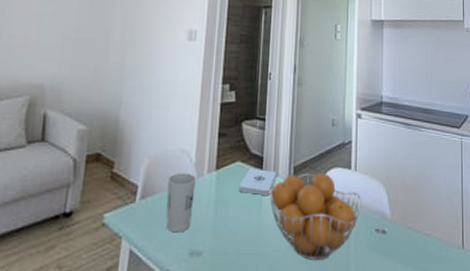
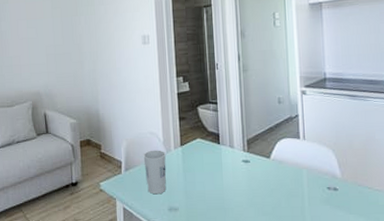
notepad: present [238,169,276,196] -> none [201,143,232,165]
fruit basket: present [268,173,361,261] -> none [226,143,312,214]

